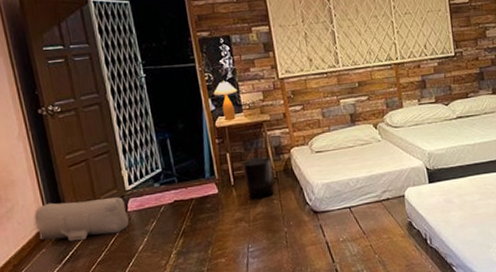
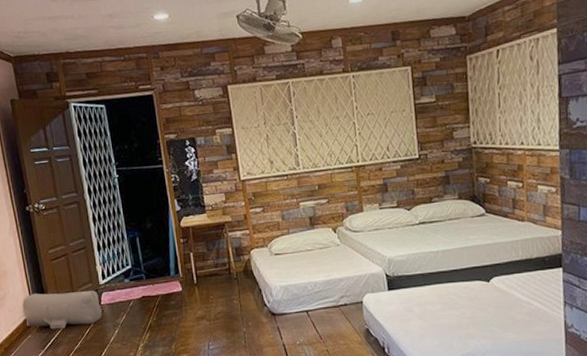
table lamp: present [213,79,238,121] -> none [179,181,202,221]
waste bin: present [240,157,274,200] -> none [203,258,234,299]

